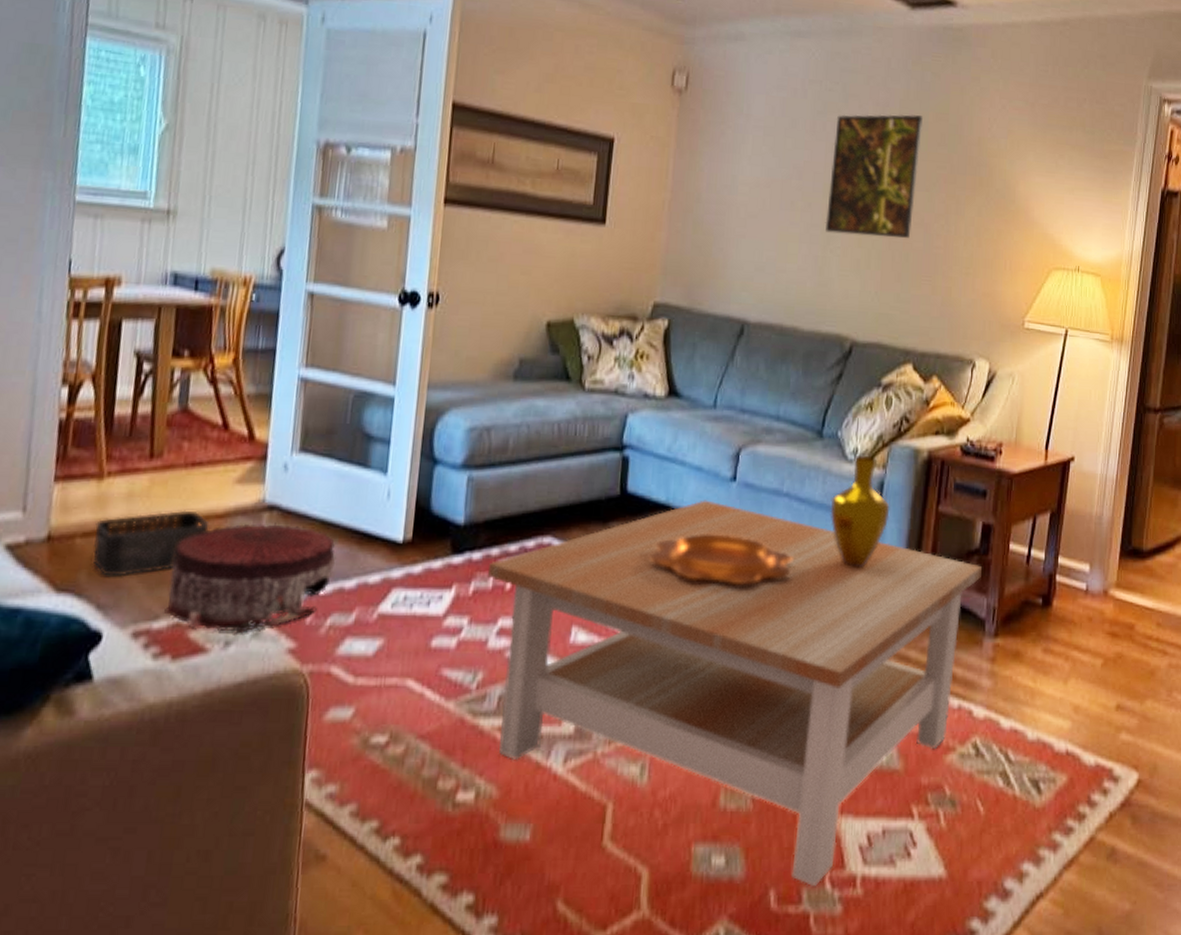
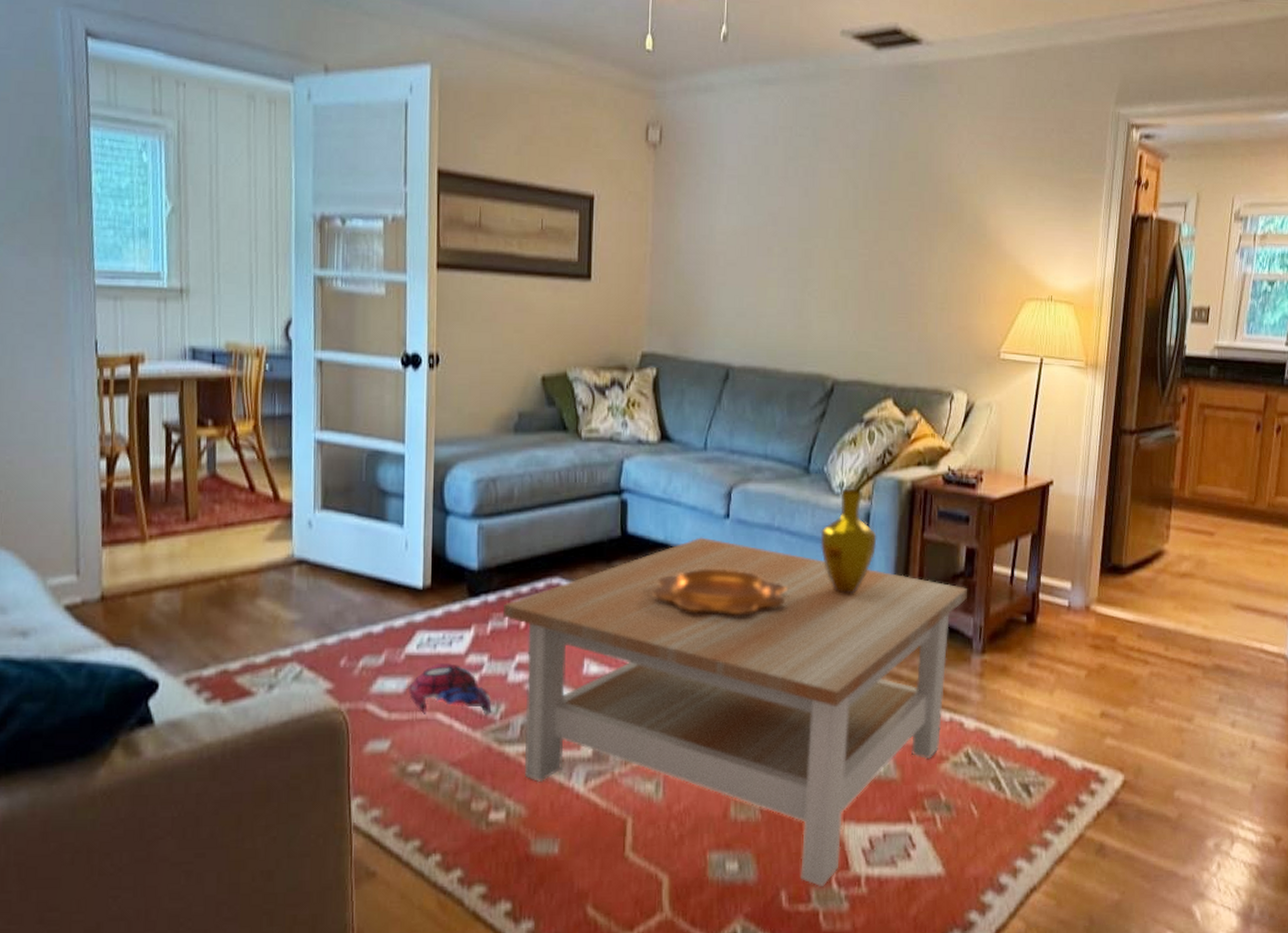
storage bin: present [93,510,210,577] -> none [143,567,245,630]
pouf: present [164,523,336,634] -> none [212,575,362,678]
plush toy: none [379,625,469,683] -> present [409,663,492,714]
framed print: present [825,114,924,239] -> none [802,155,894,278]

